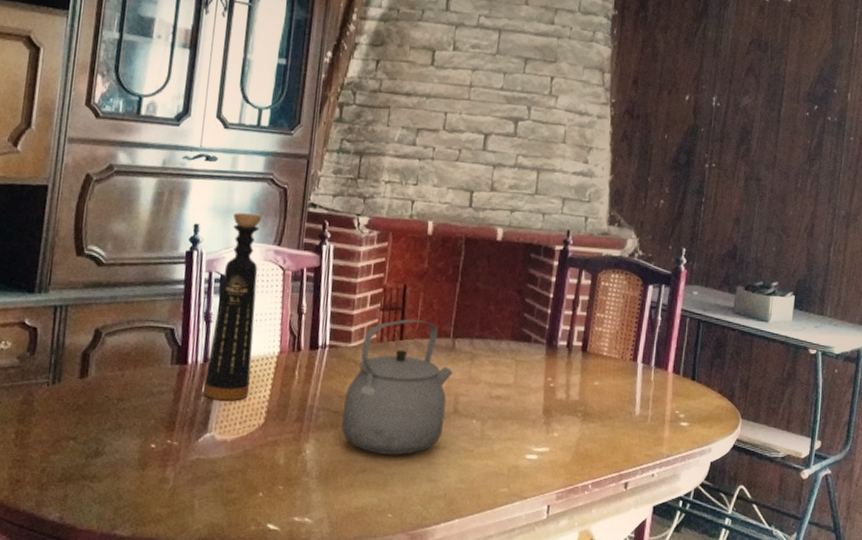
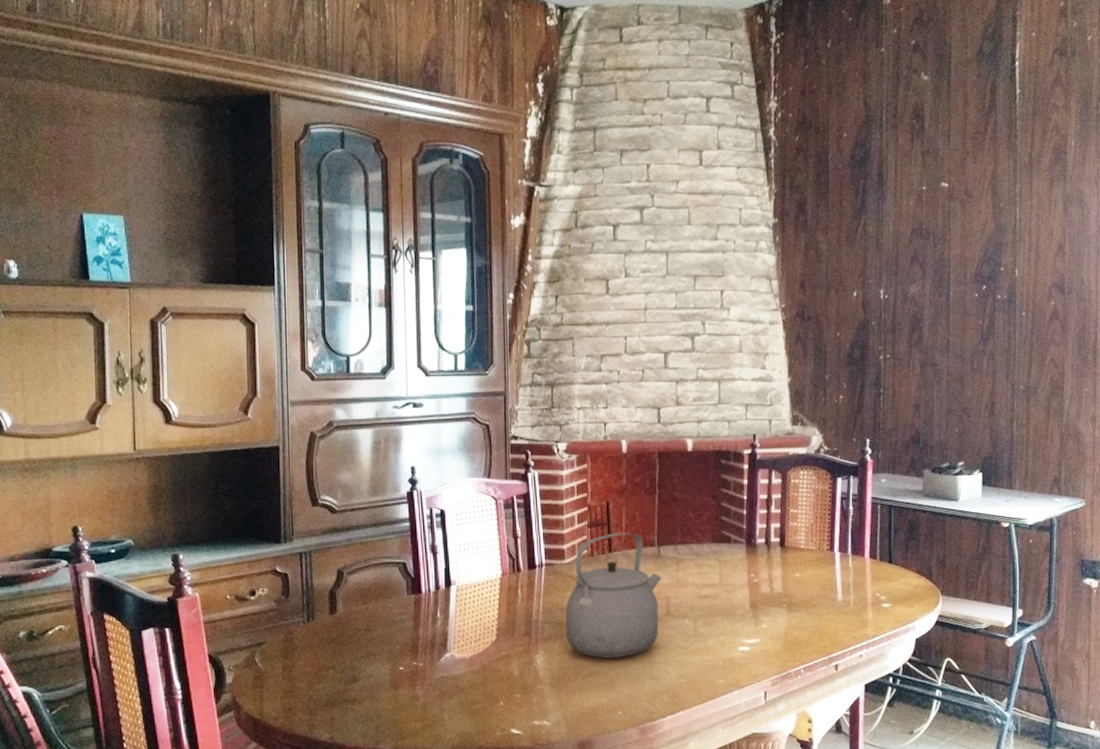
bottle: present [203,212,263,401] -> none [439,451,479,623]

